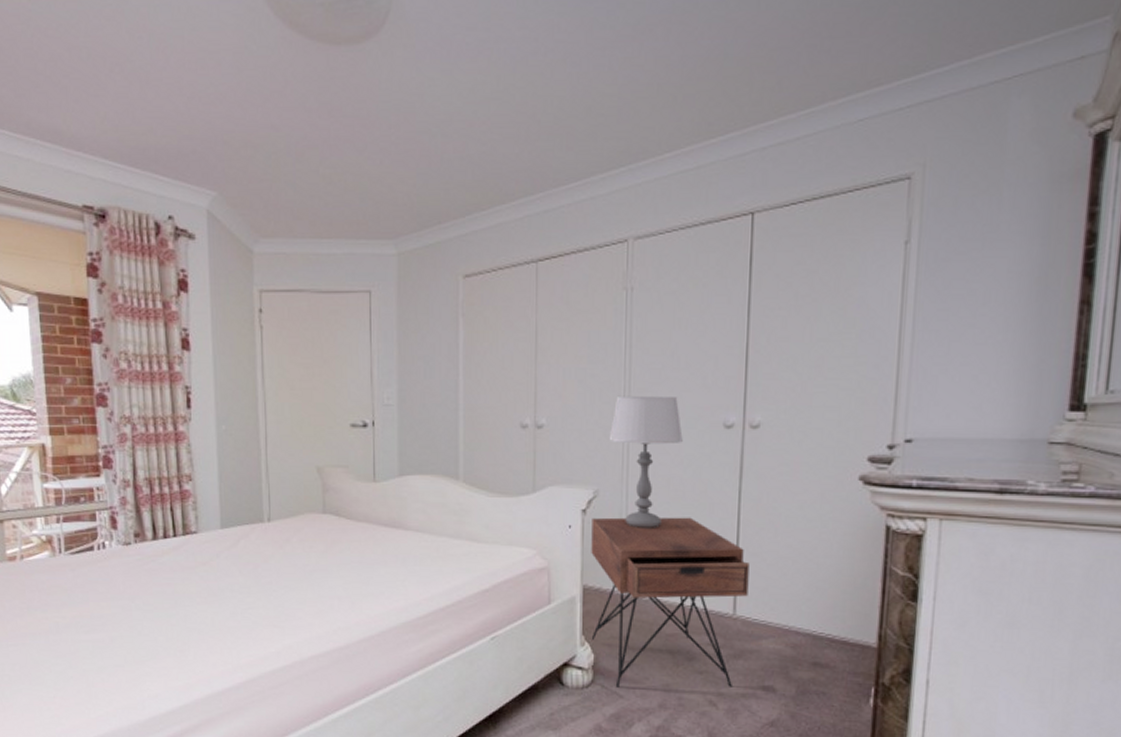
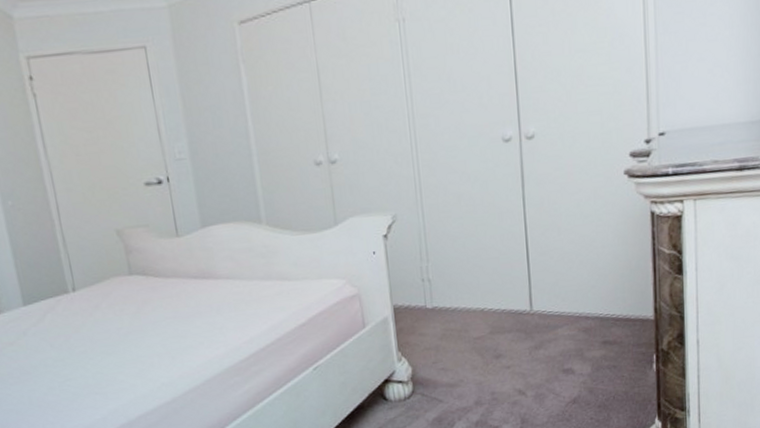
nightstand: present [591,517,750,689] -> none [393,228,541,395]
table lamp: present [609,395,683,528] -> none [400,118,468,245]

